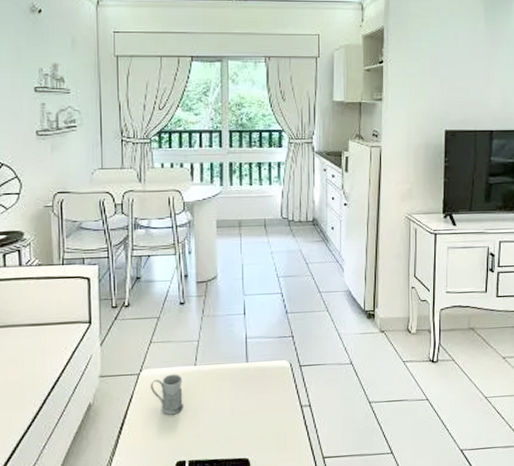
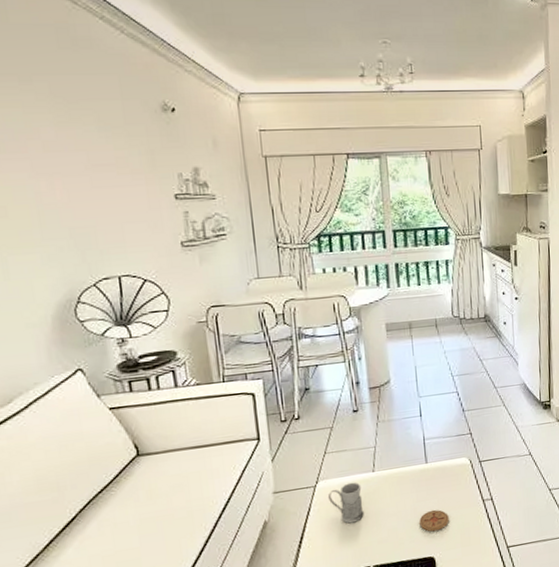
coaster: none [237,410,266,433] -> present [419,509,449,532]

